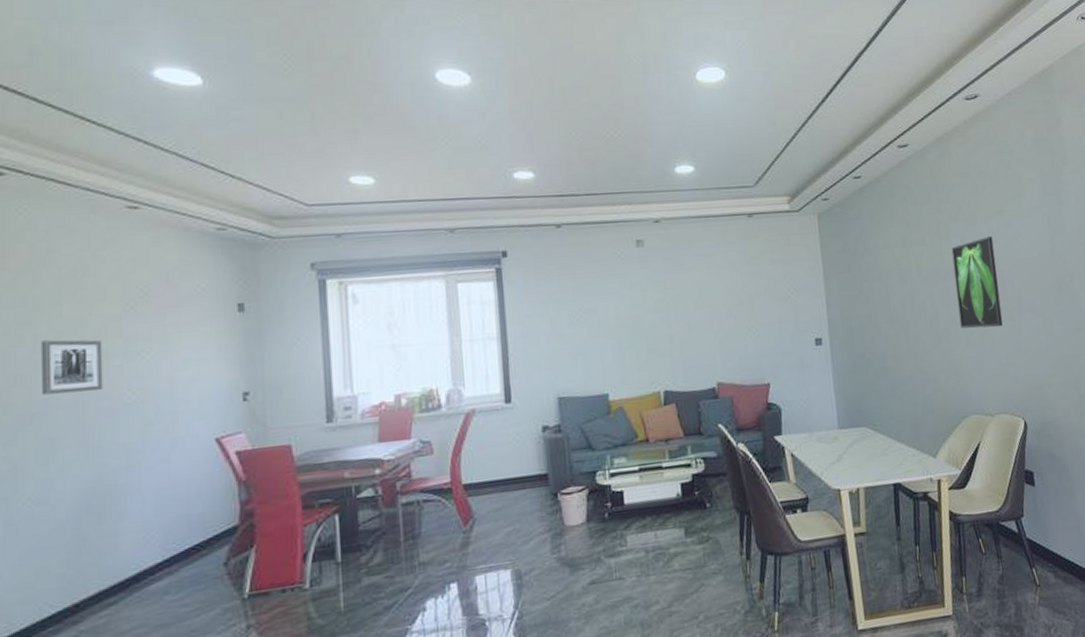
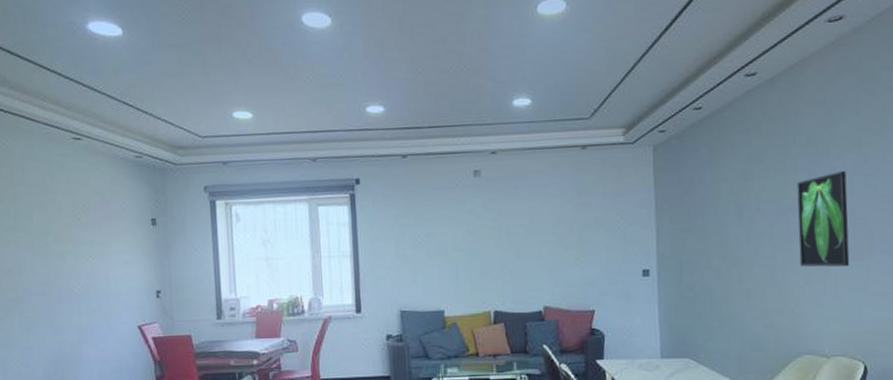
wall art: present [40,339,104,395] -> none [20,242,62,284]

